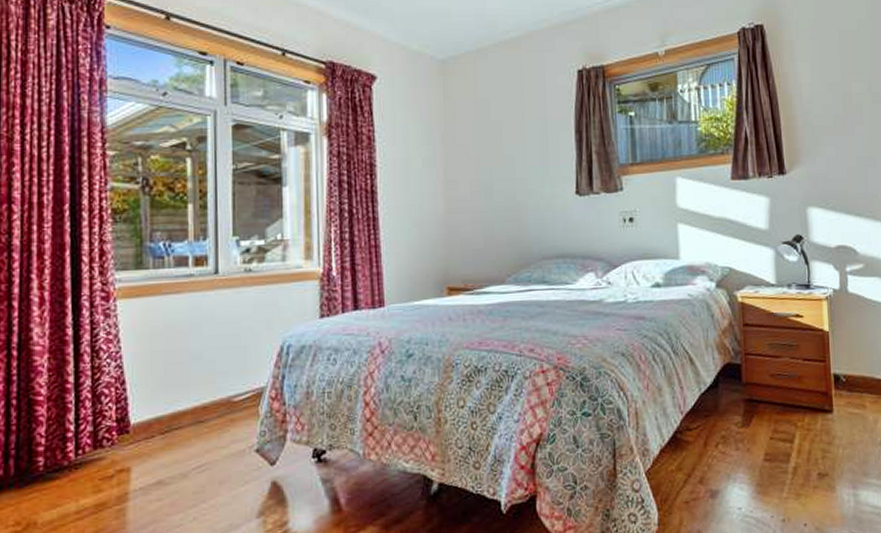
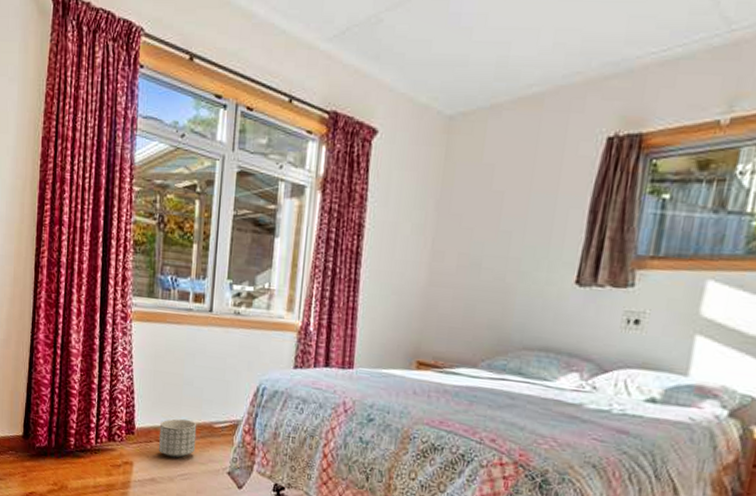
planter: none [163,400,213,450] -> present [159,418,197,459]

